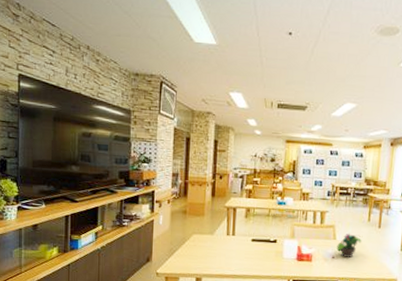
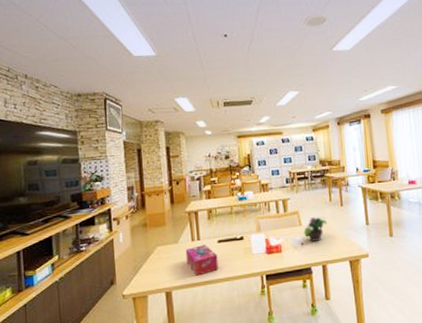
tissue box: none [219,240,249,269] -> present [185,244,219,276]

